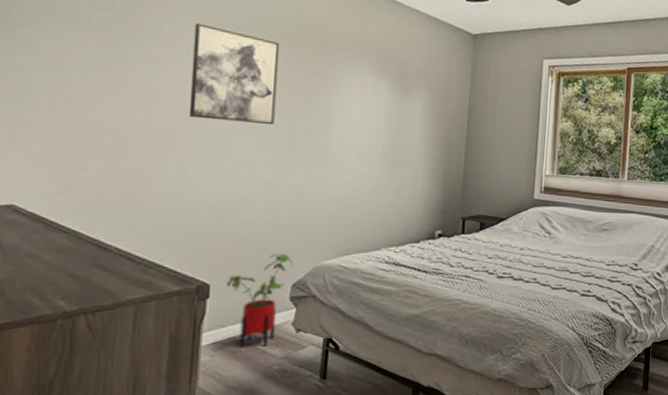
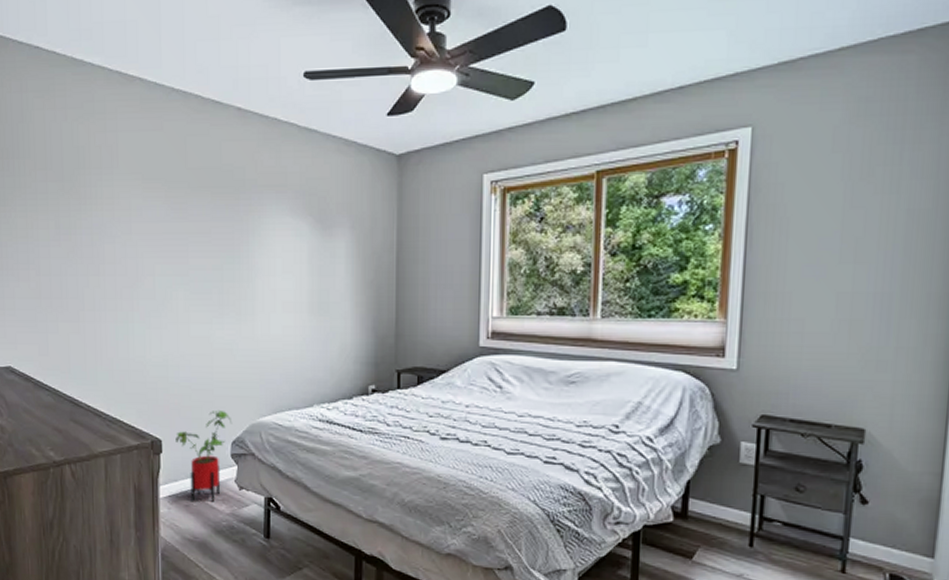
wall art: present [188,23,280,124] -> none [128,182,203,278]

